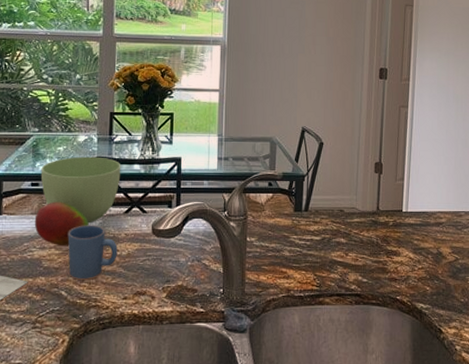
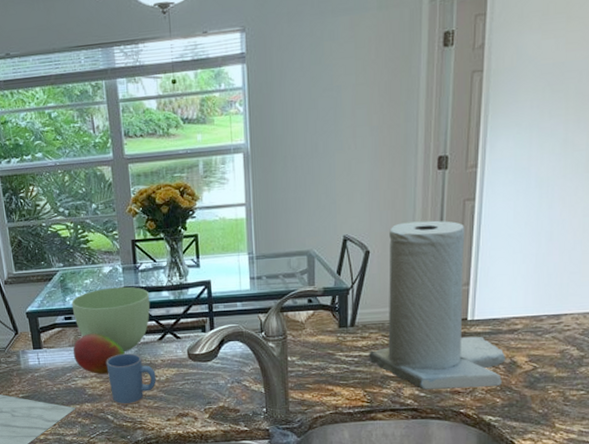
paper towel: none [319,120,434,276] -> present [369,220,506,389]

